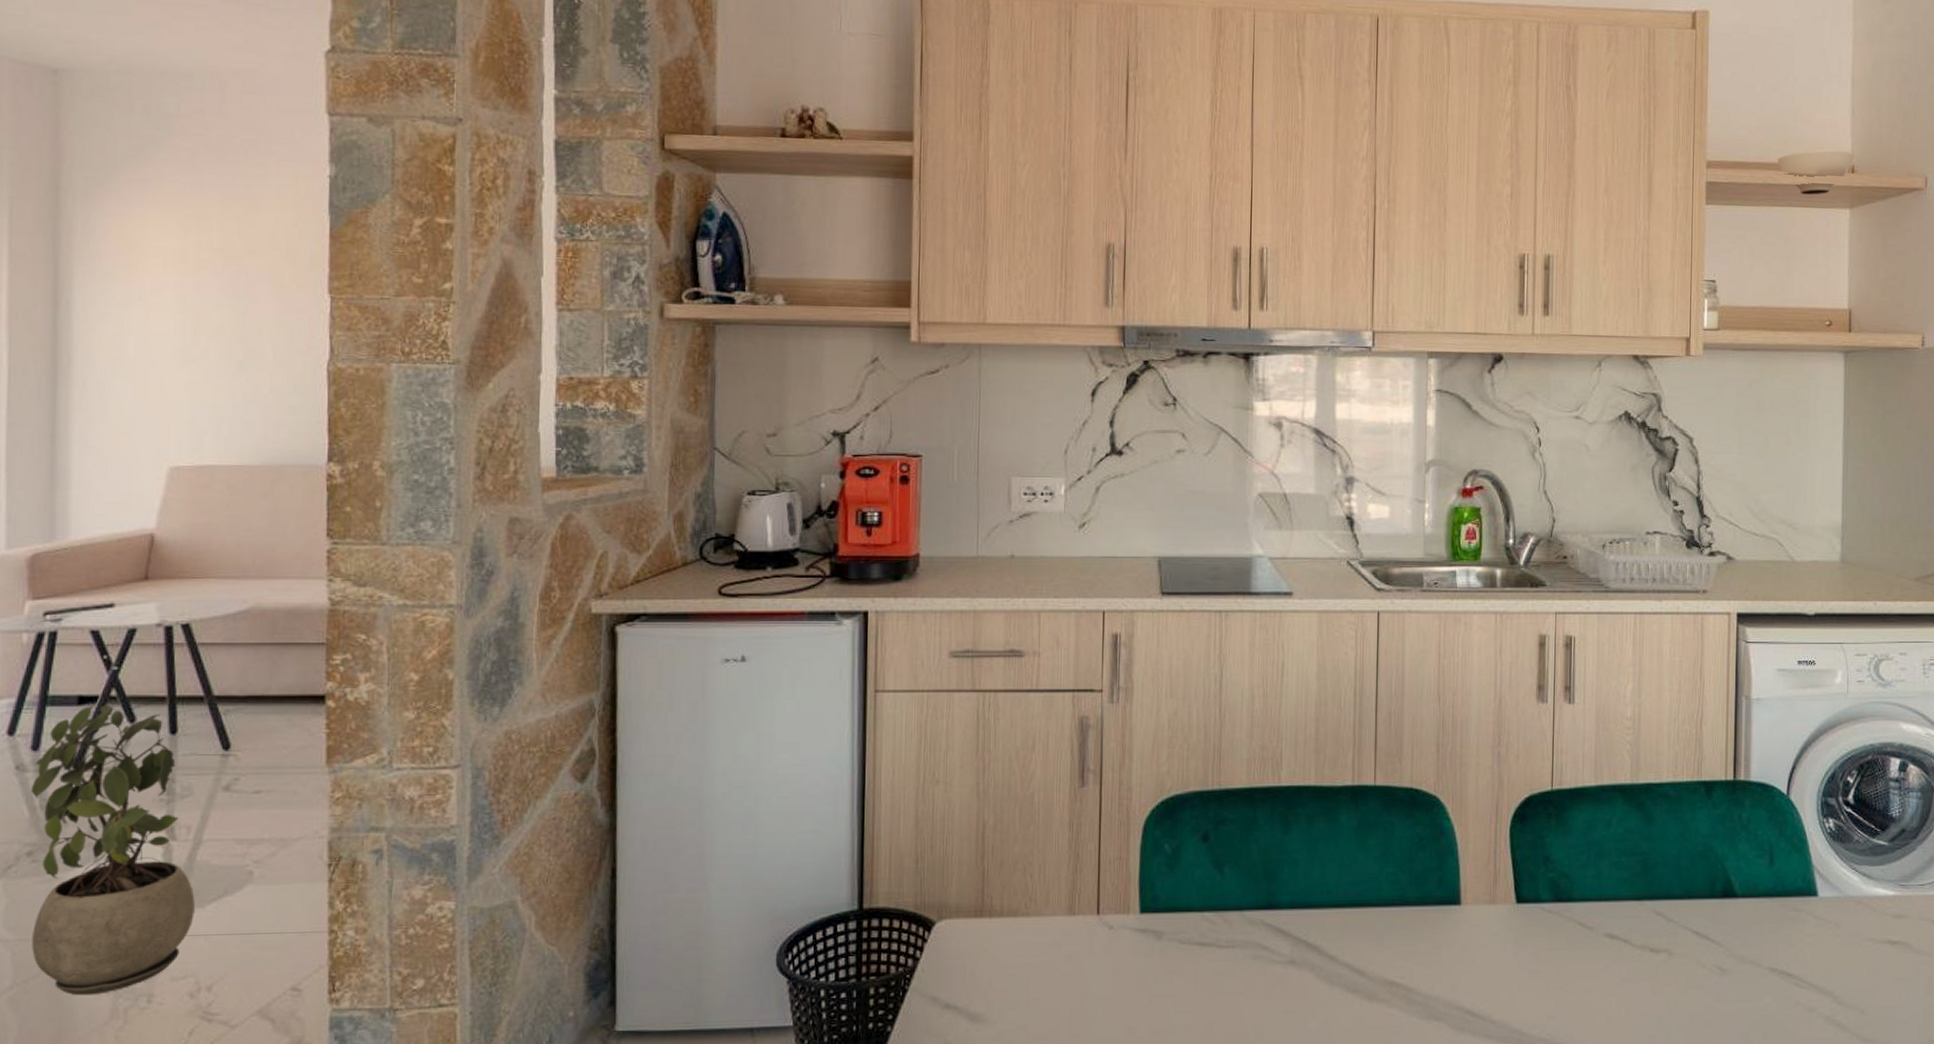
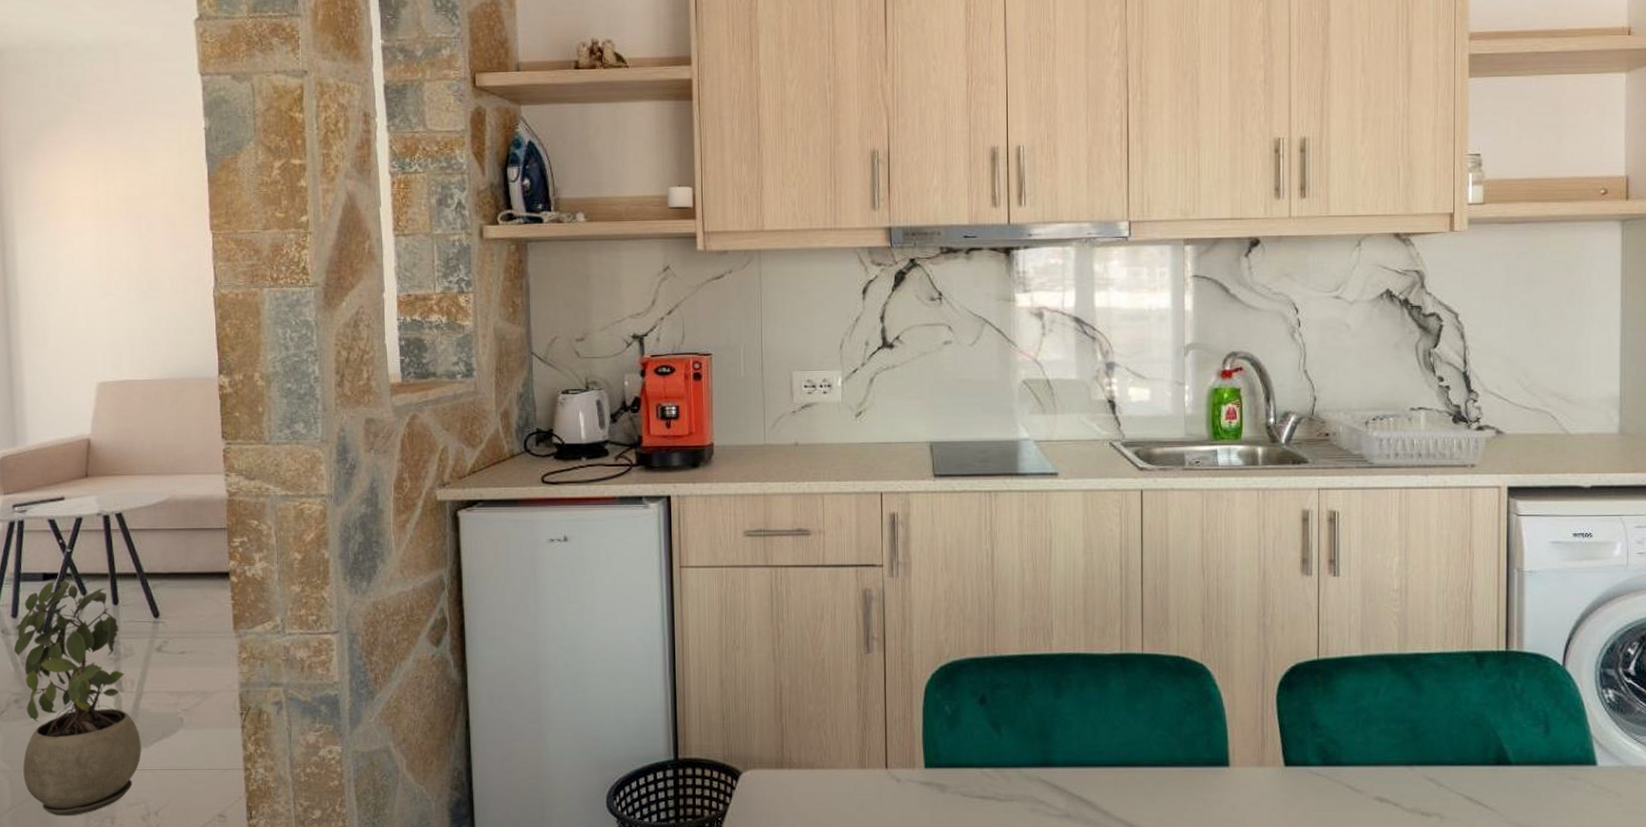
candle: none [879,269,909,297] -> present [667,184,693,210]
bowl: present [1778,149,1855,195] -> none [1546,12,1631,61]

